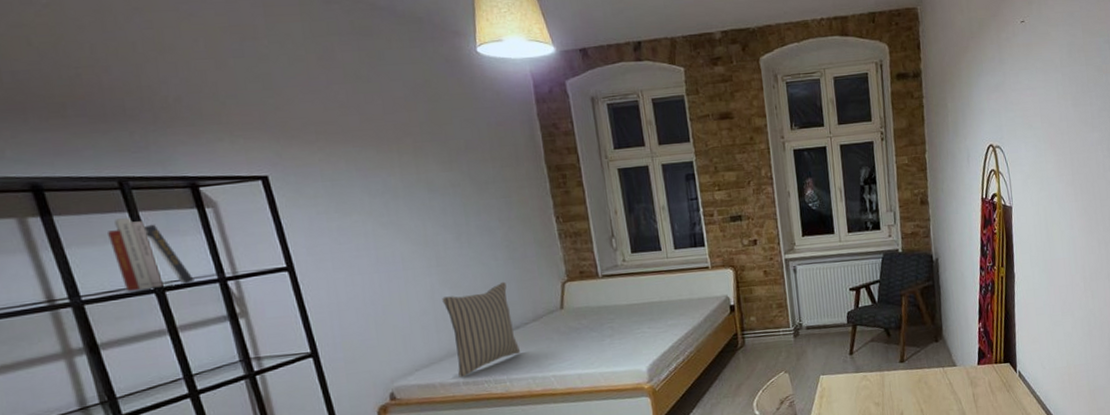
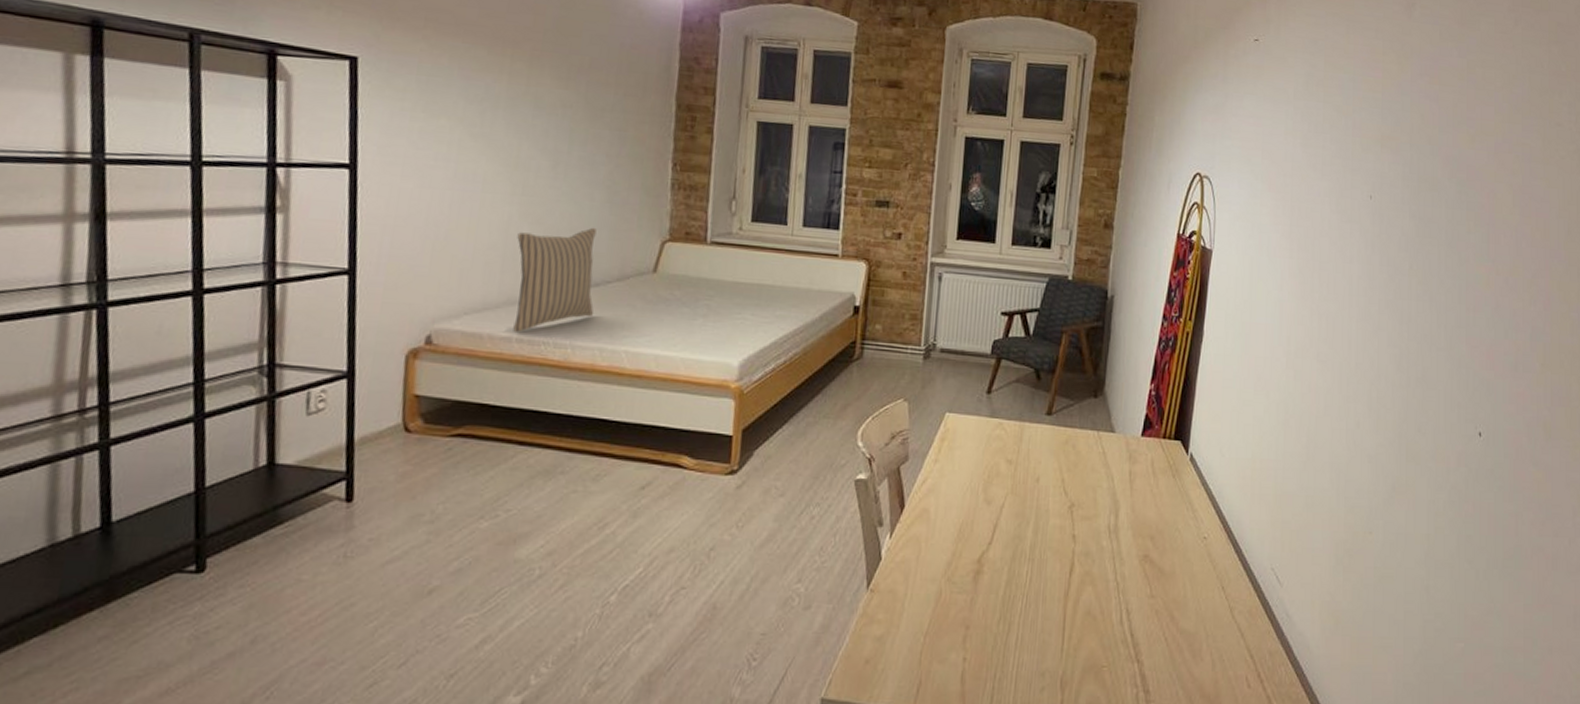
books: present [108,218,195,292] -> none [158,74,240,163]

